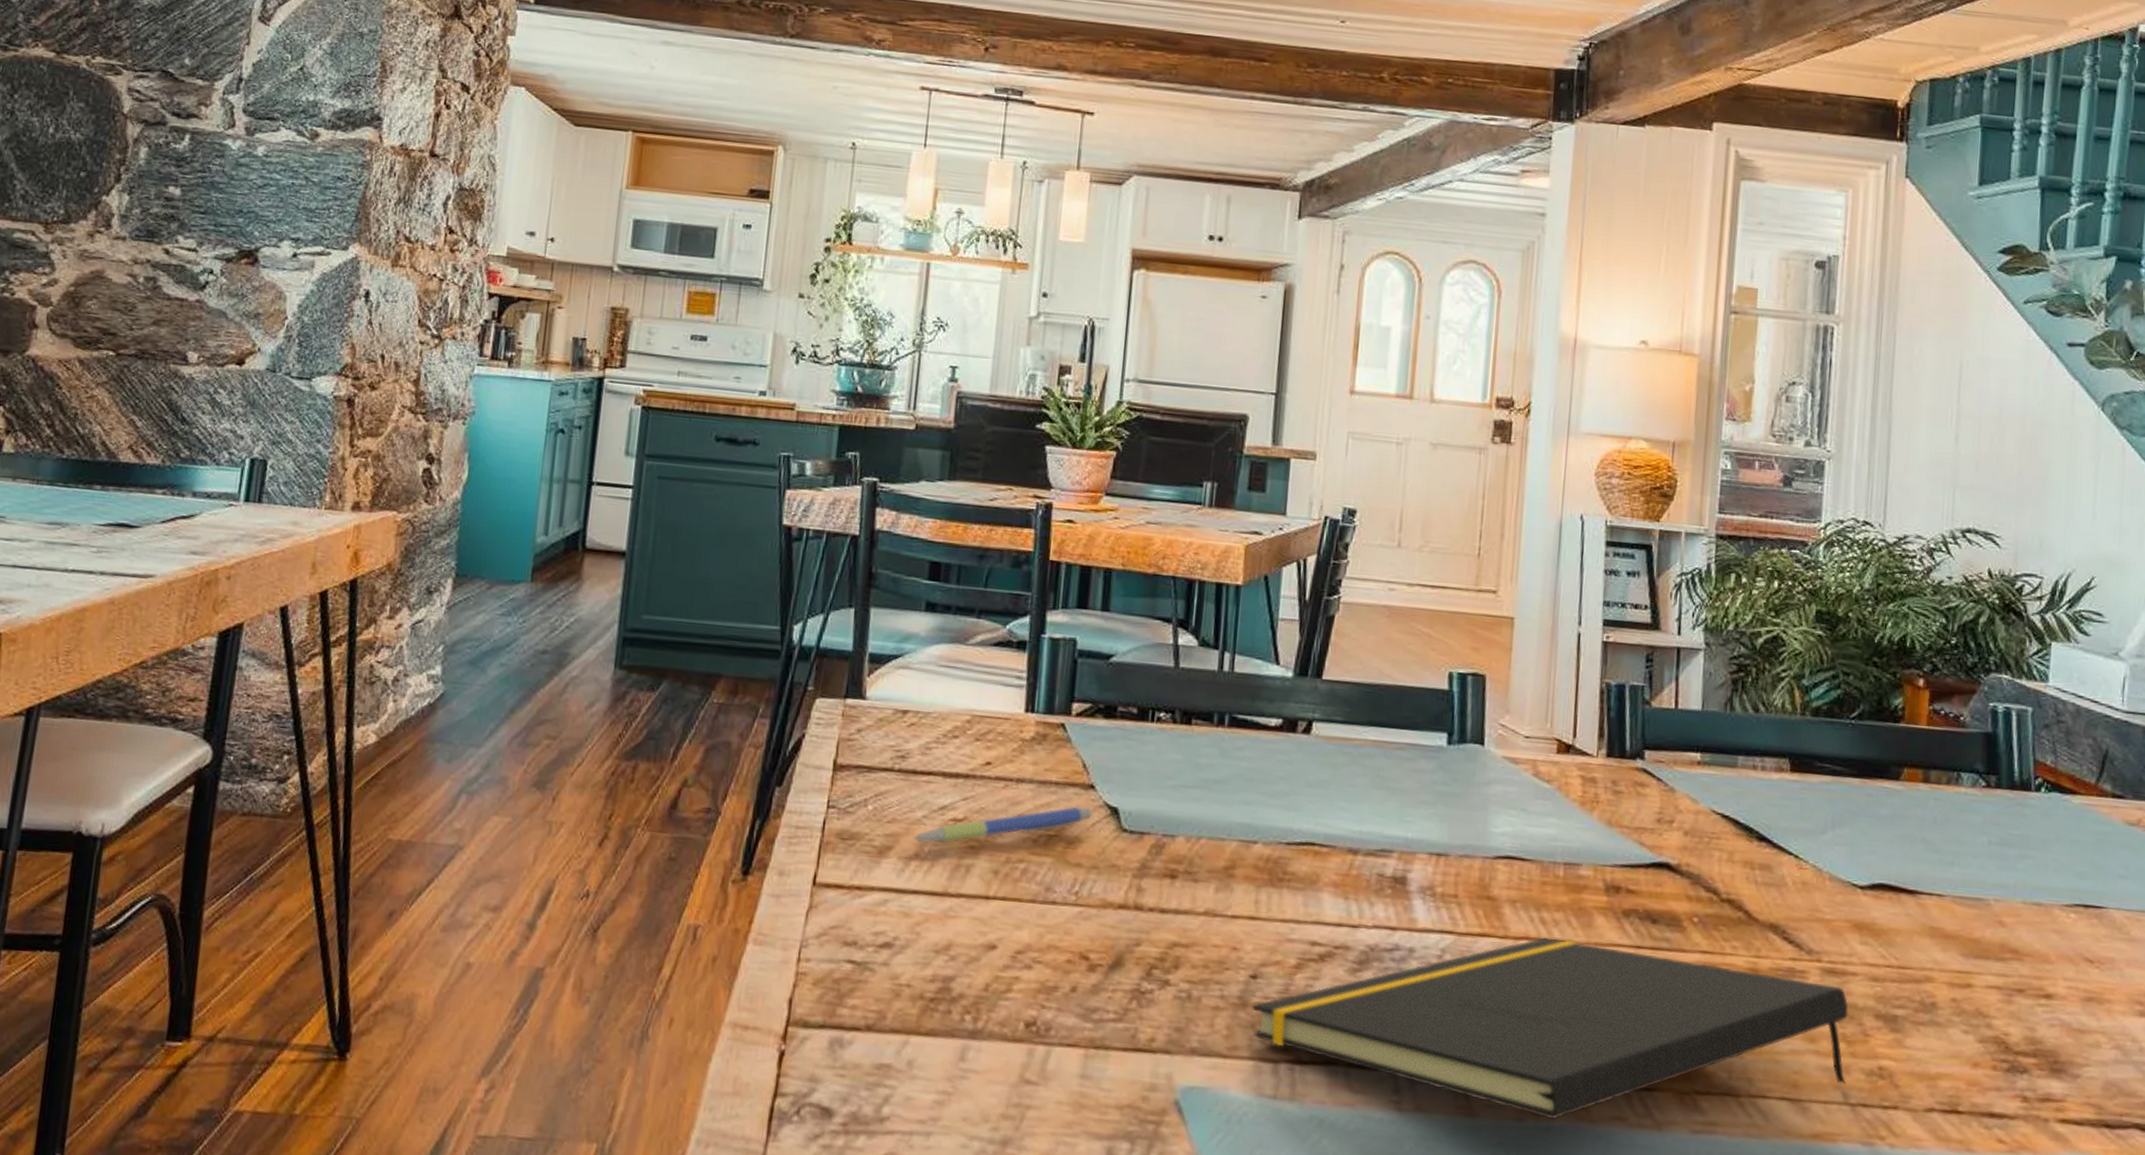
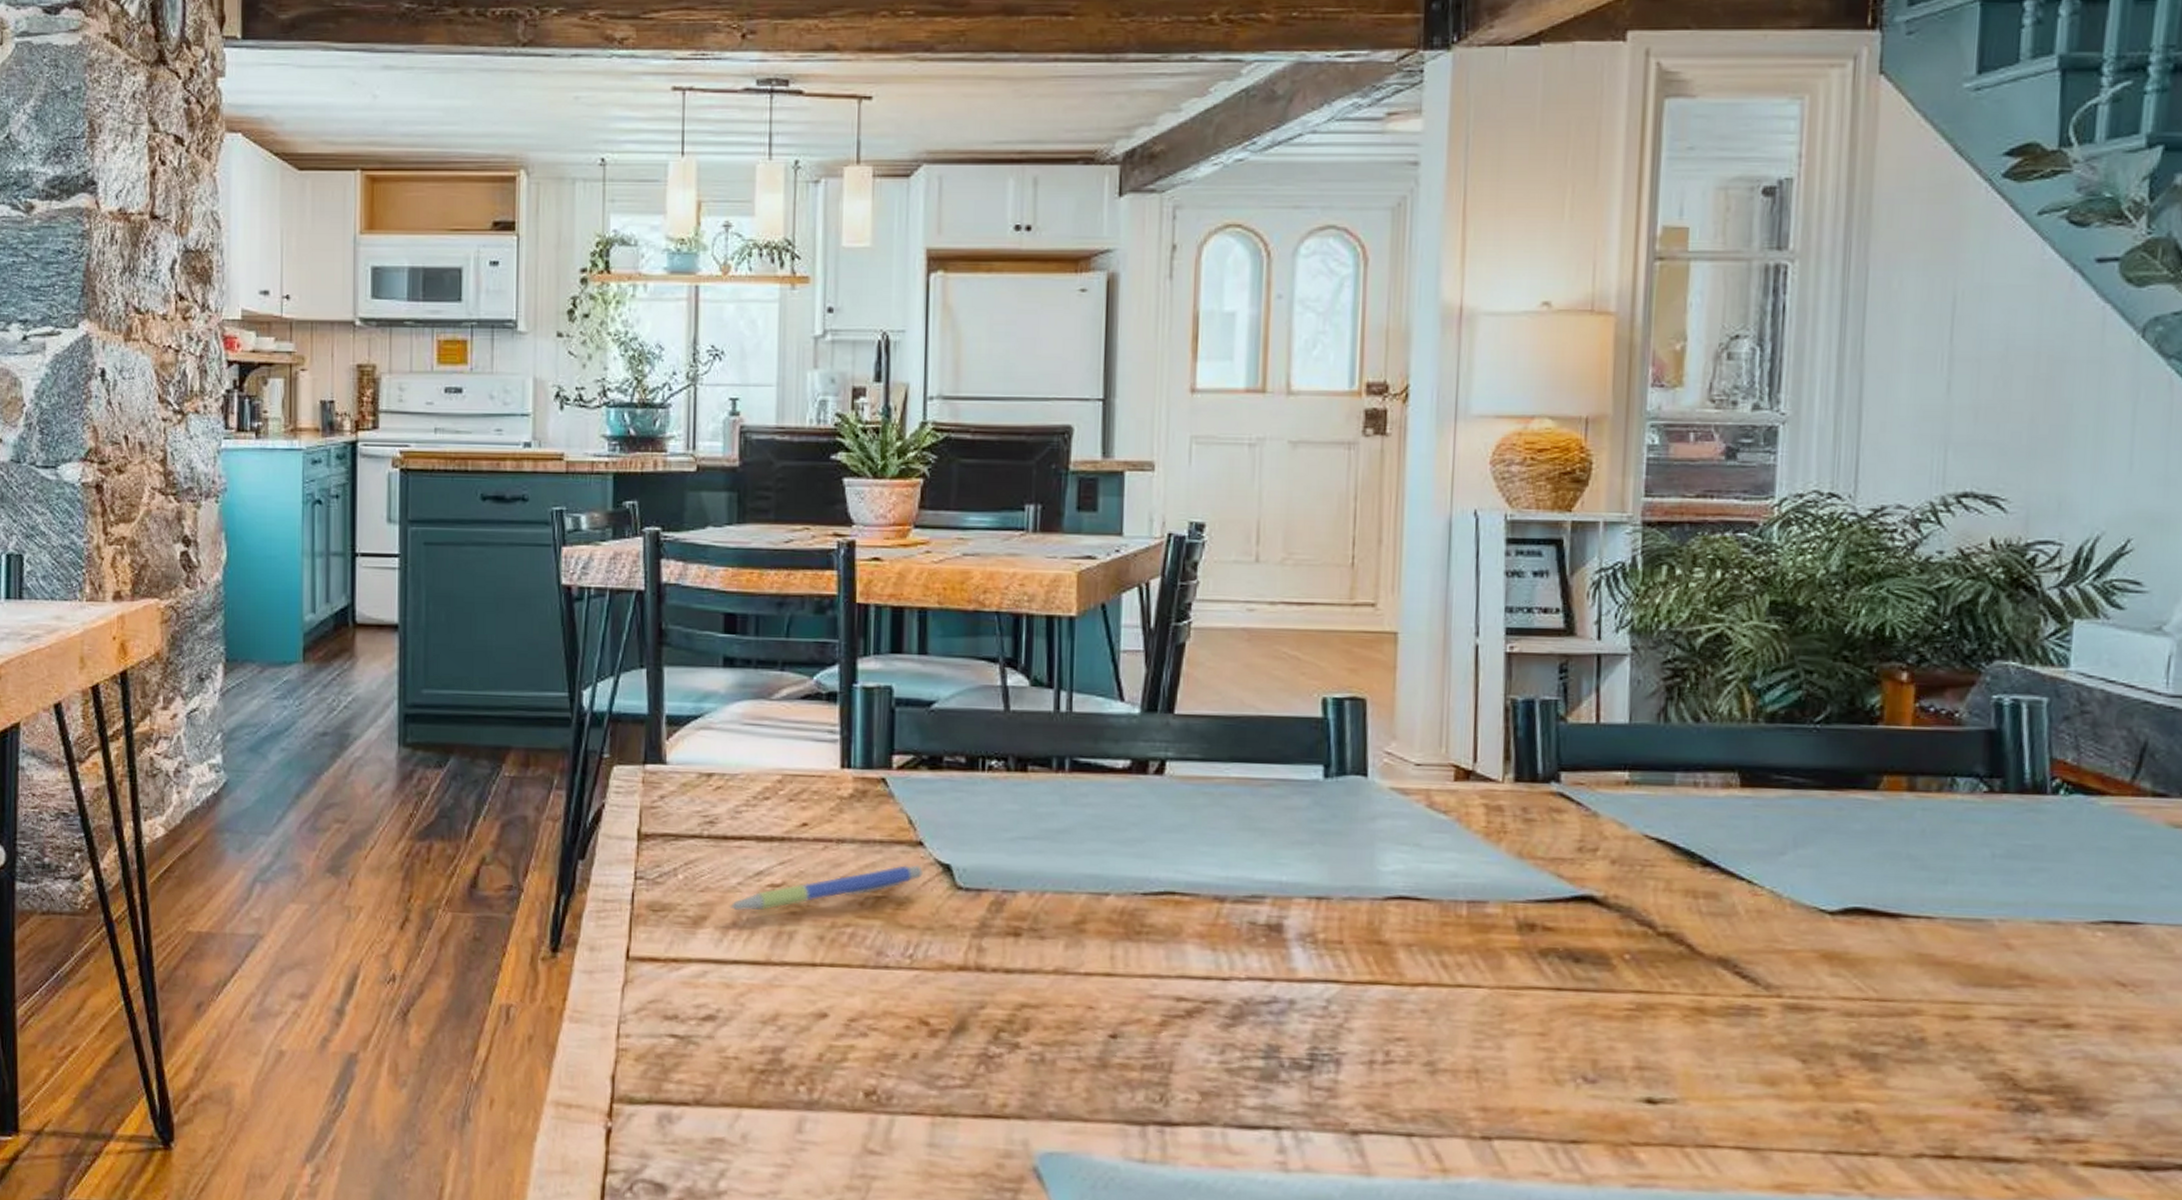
notepad: present [1251,937,1849,1119] -> none [1112,982,1817,1176]

